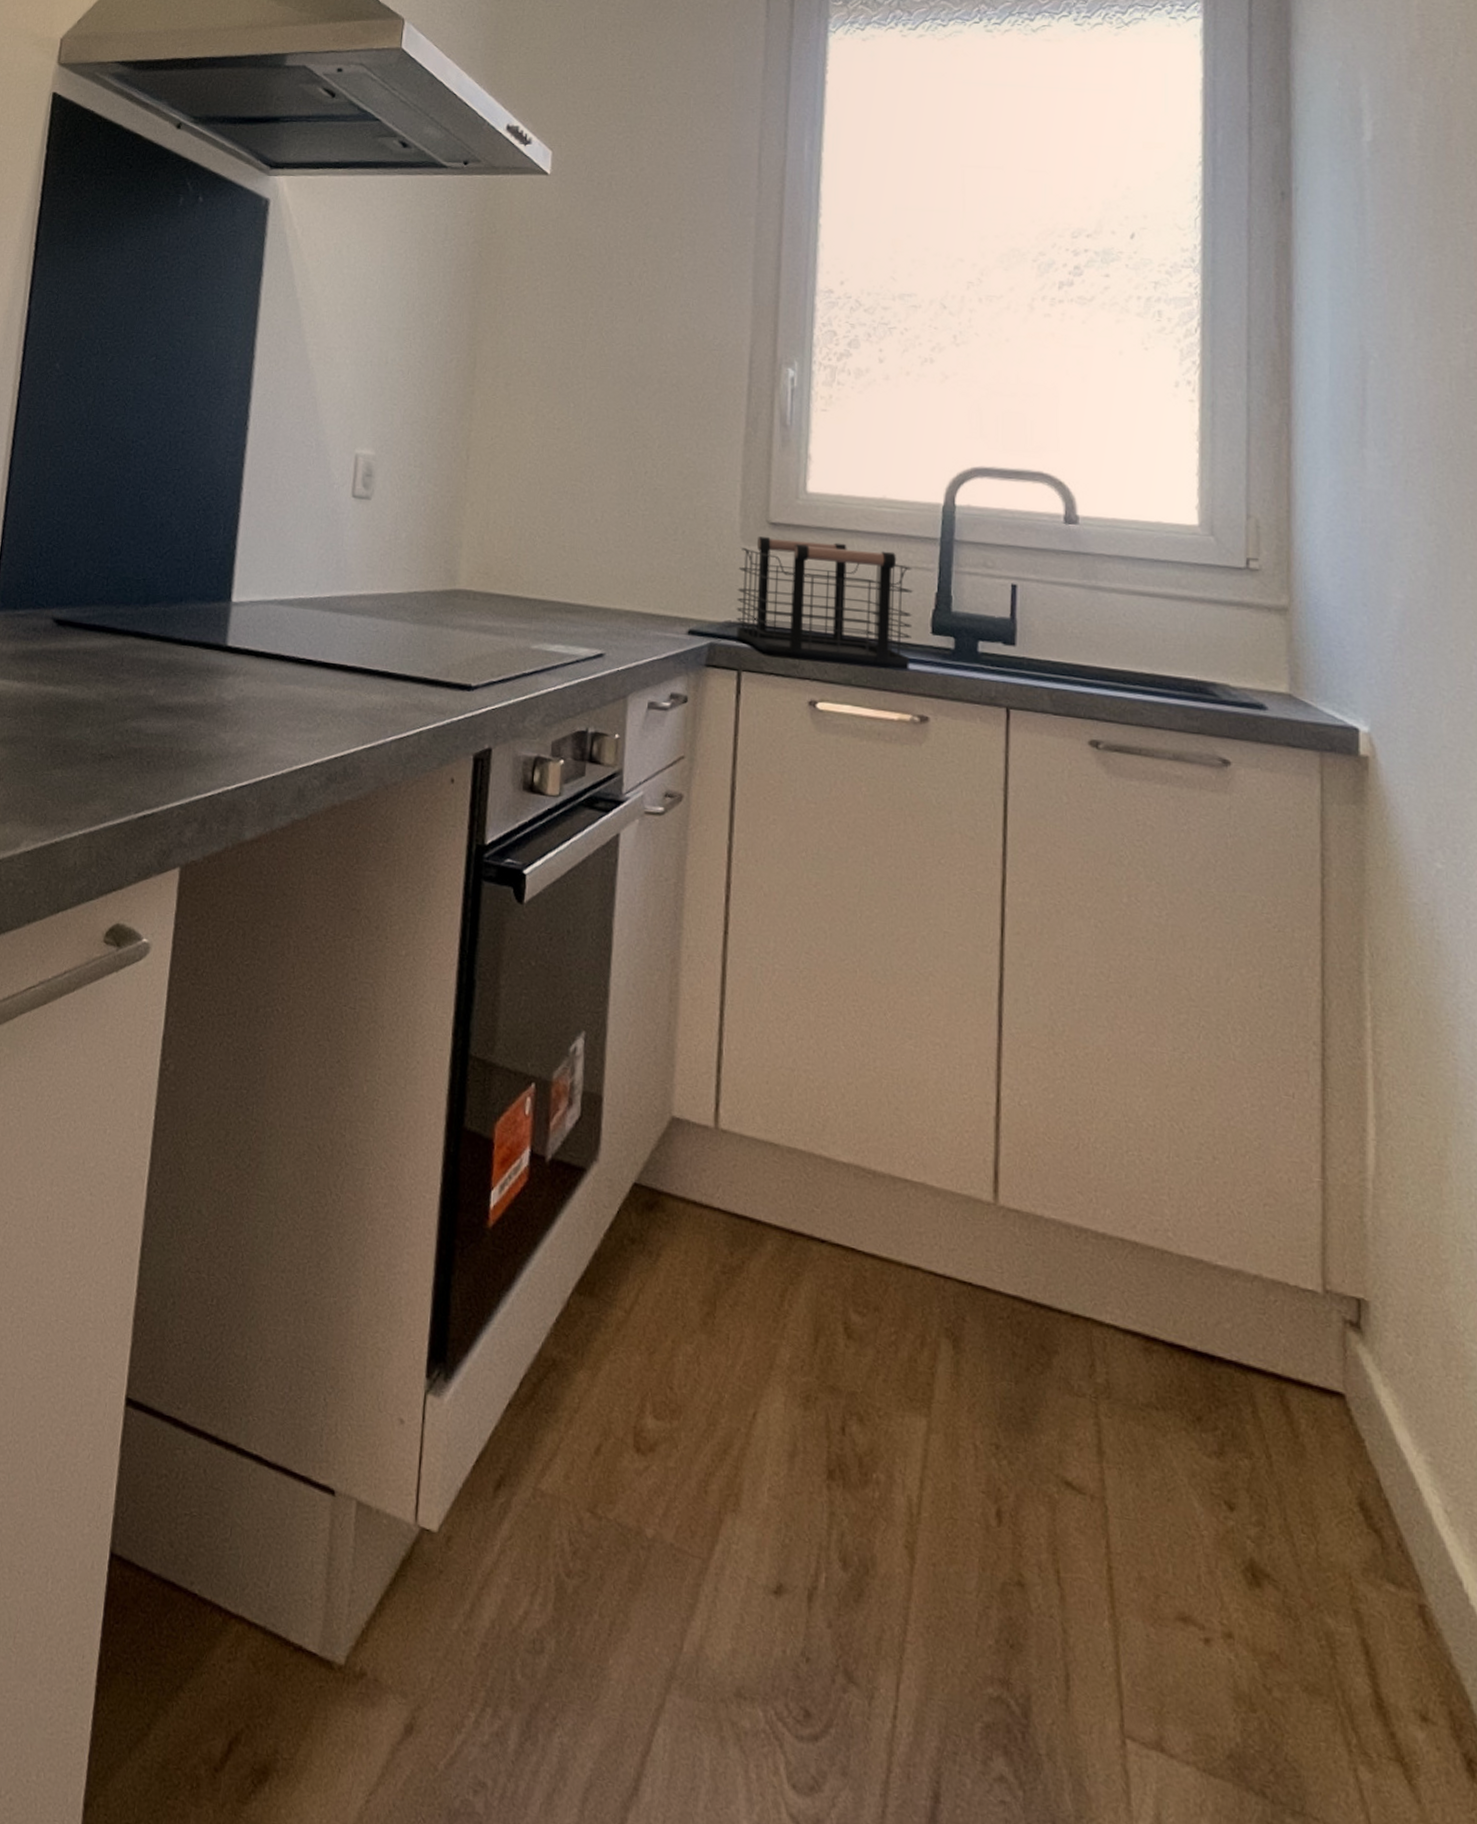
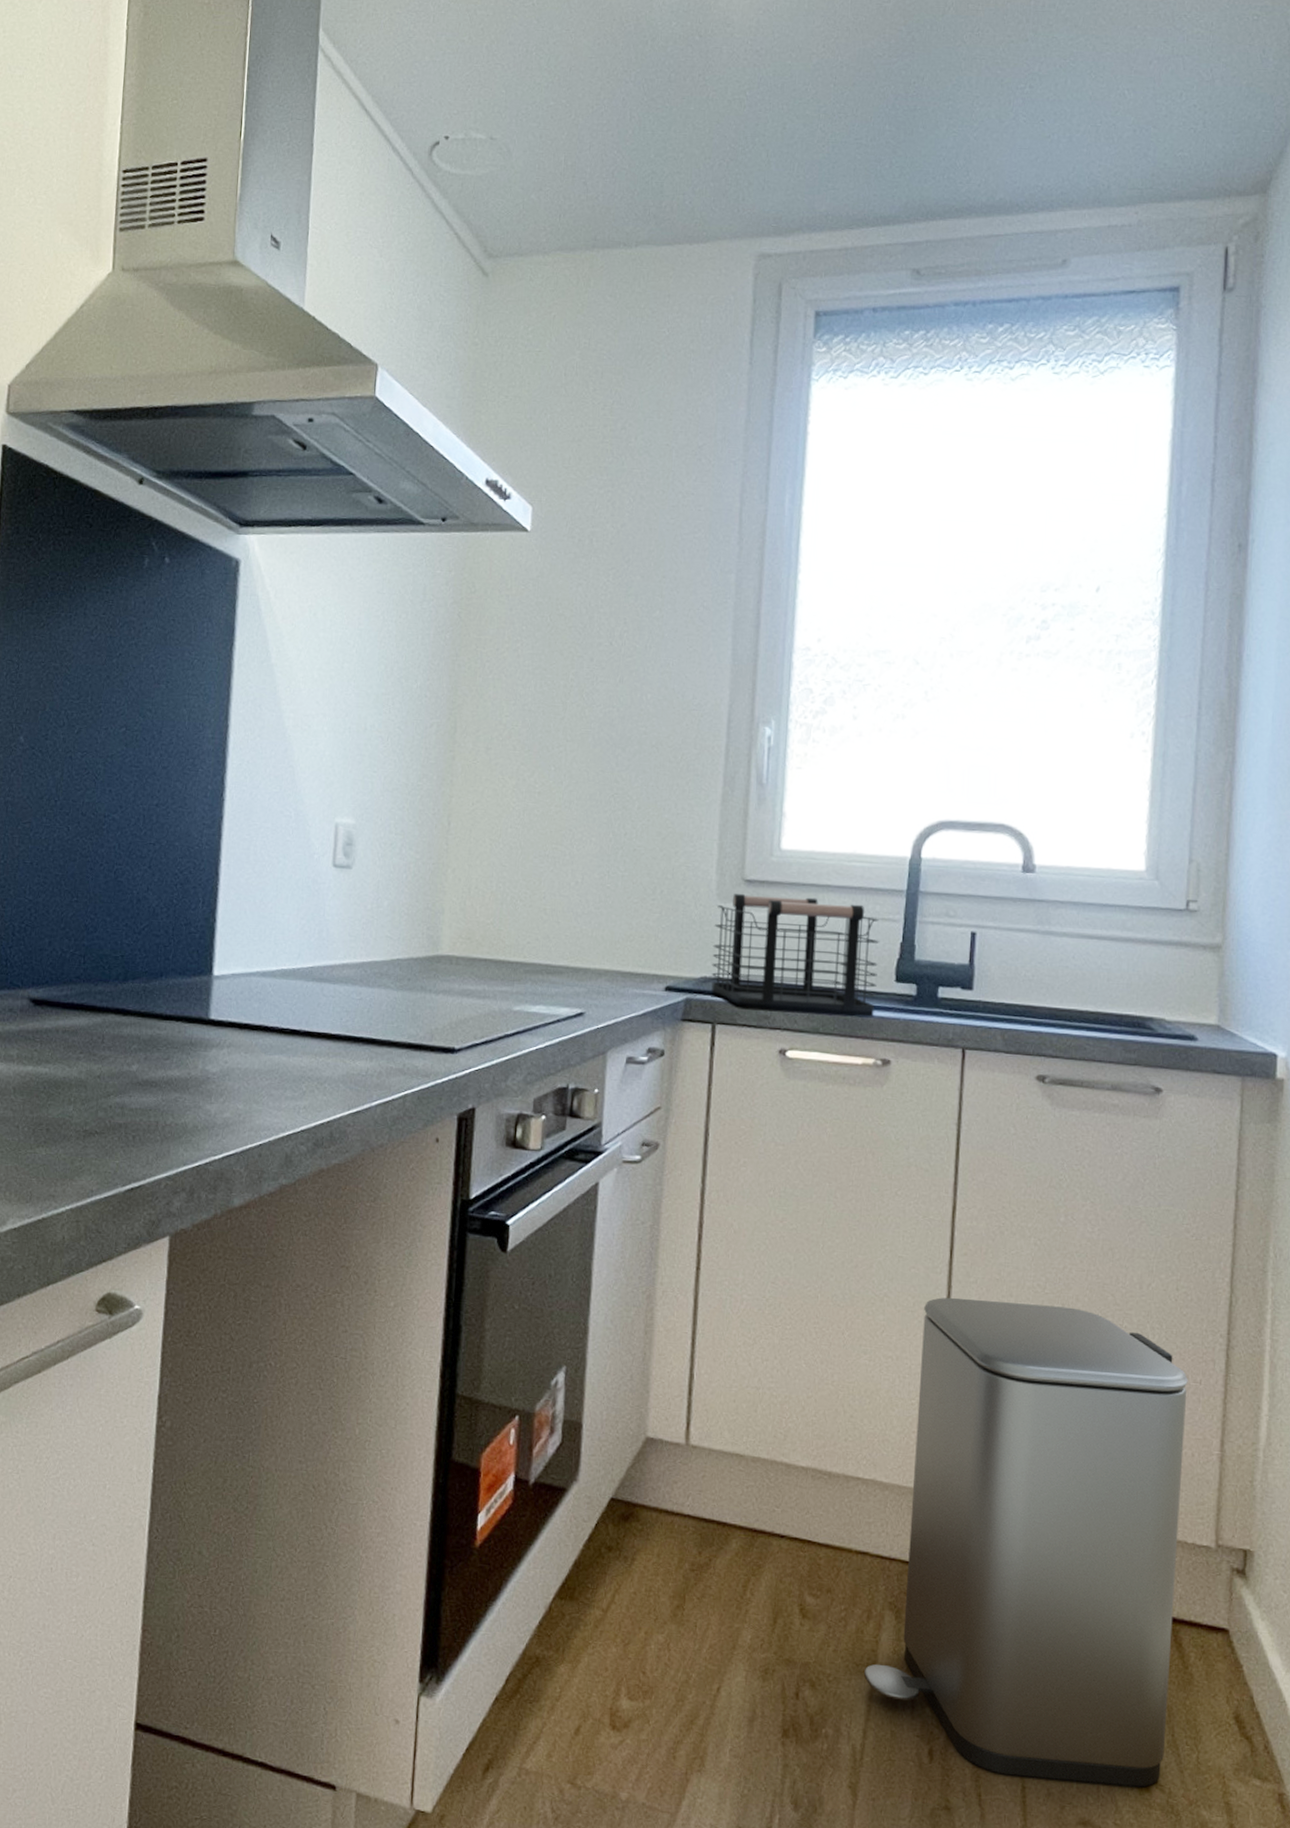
pedal bin: none [919,980,1279,1581] -> present [864,1297,1188,1788]

